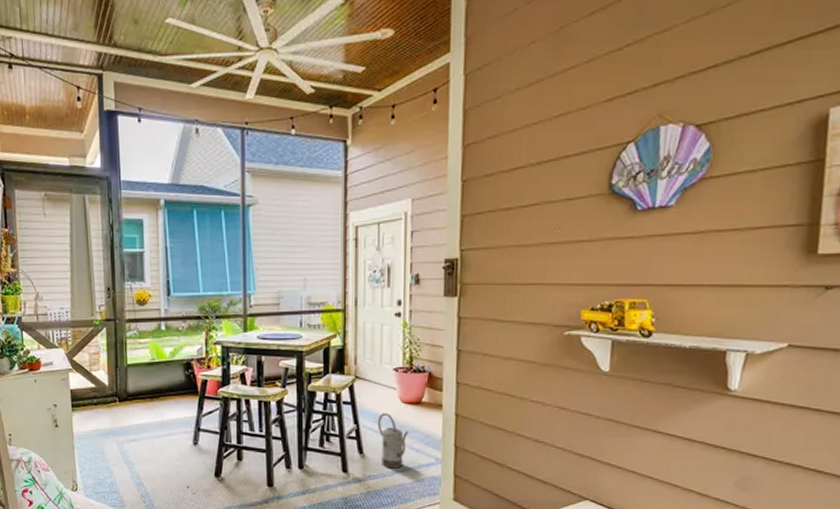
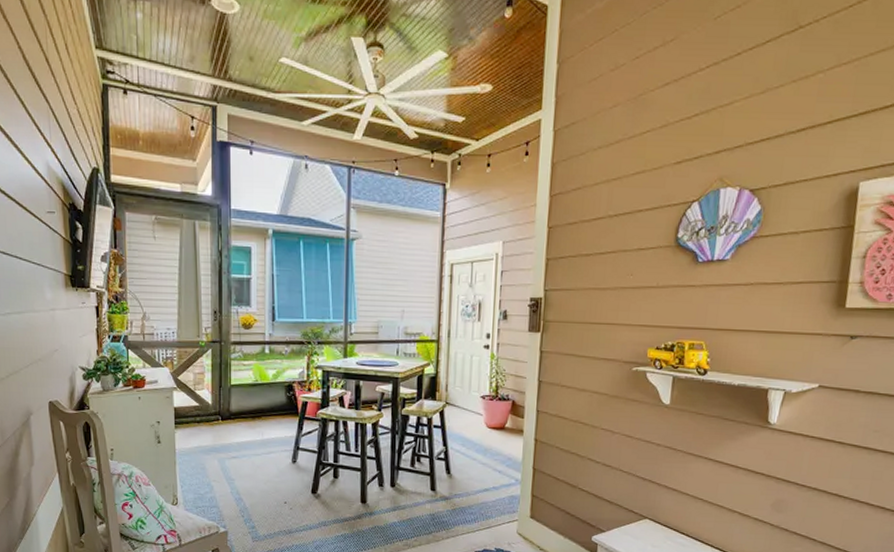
watering can: present [377,413,408,469] -> none [464,436,492,488]

